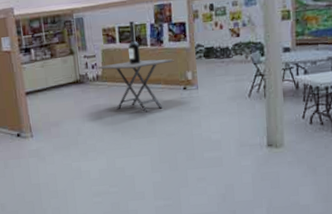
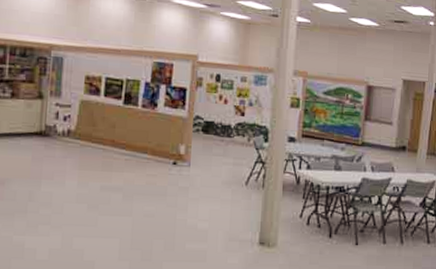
folding table: present [98,20,174,112] -> none [71,73,167,184]

